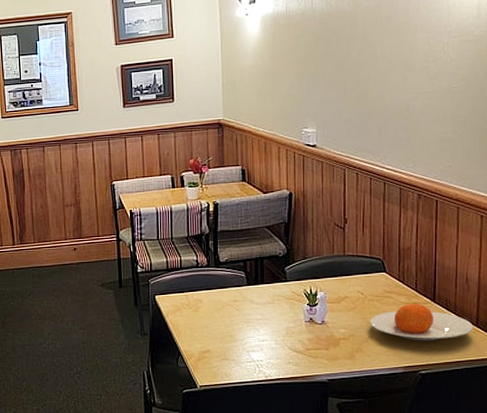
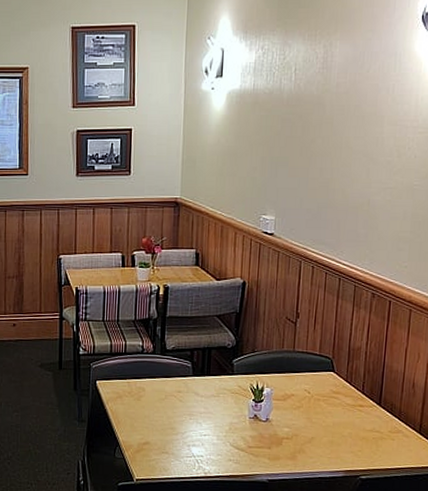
plate: present [369,304,474,341] -> none [314,406,417,446]

